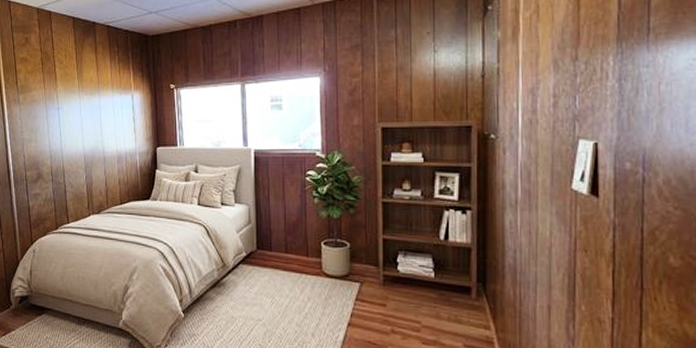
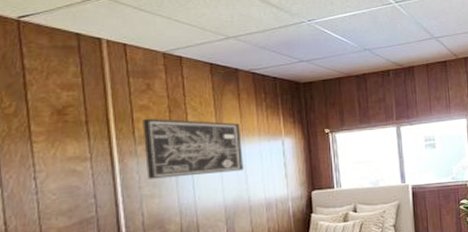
wall art: none [23,69,99,125] -> present [143,118,243,179]

